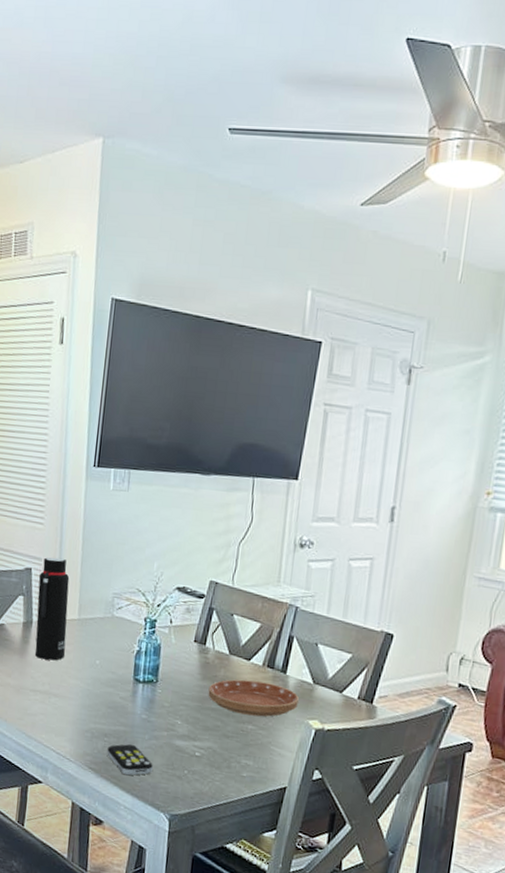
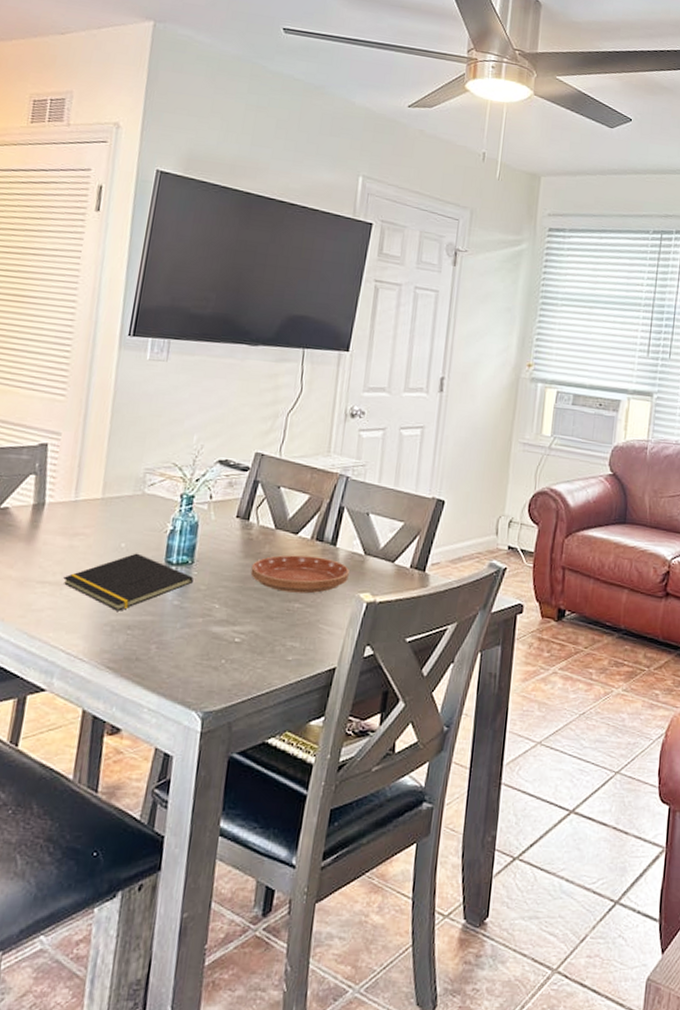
water bottle: present [35,557,70,661] -> none [46,431,94,546]
notepad: none [51,670,158,720] -> present [63,553,193,611]
remote control: present [107,744,153,776] -> none [129,636,185,672]

